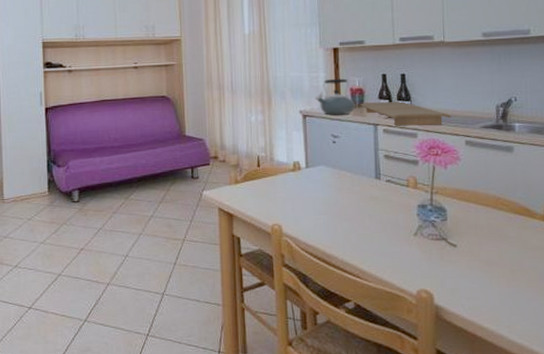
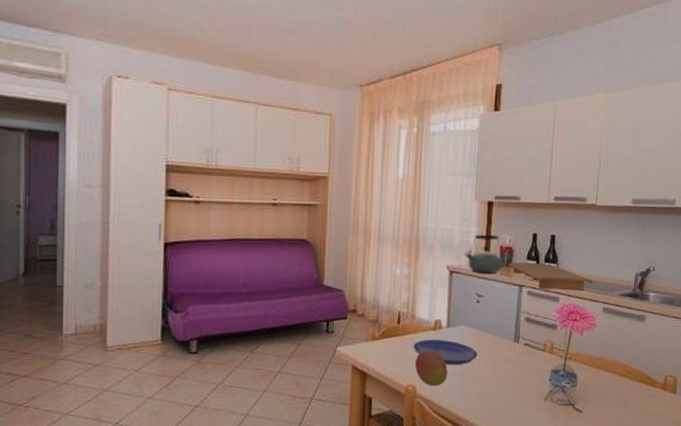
plate: none [275,180,340,203] -> present [413,340,478,364]
fruit: none [278,191,312,224] -> present [414,350,448,385]

